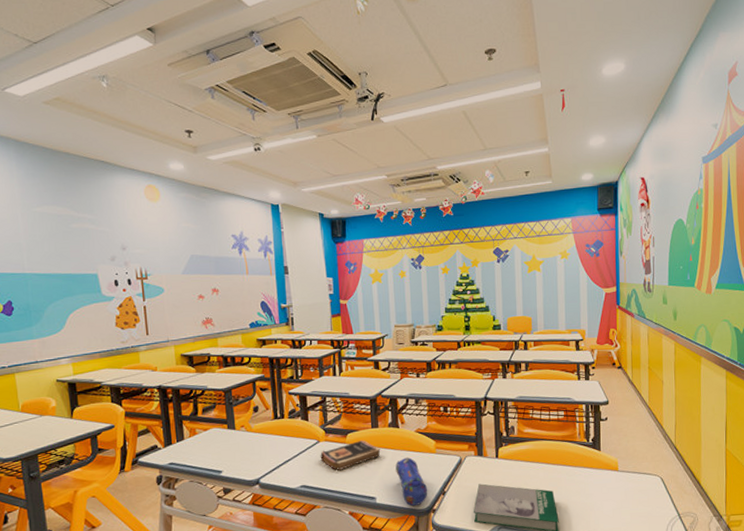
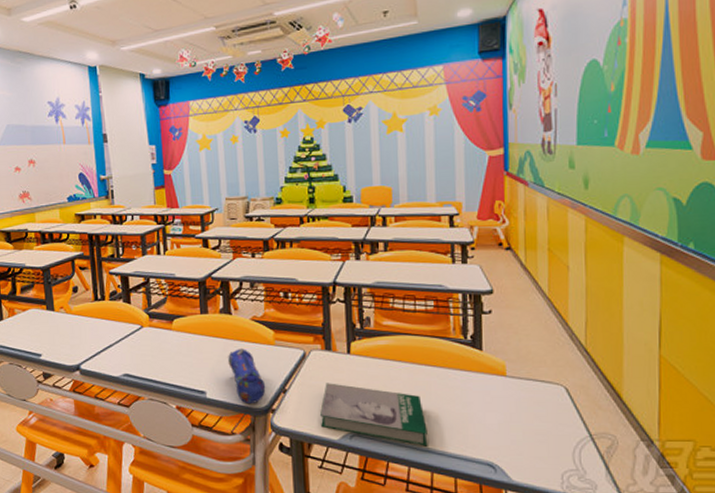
book: present [320,440,381,470] -> none [144,326,211,359]

